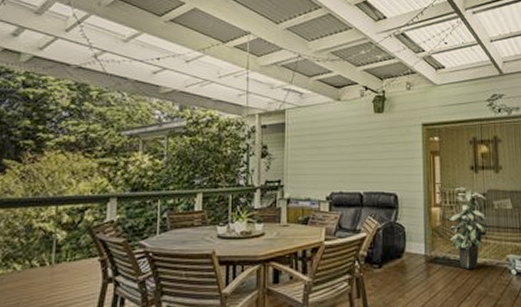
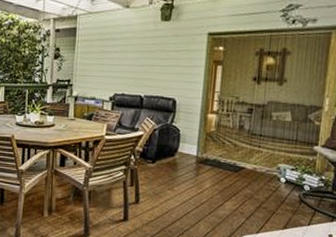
indoor plant: present [446,187,491,269] -> none [221,96,267,173]

